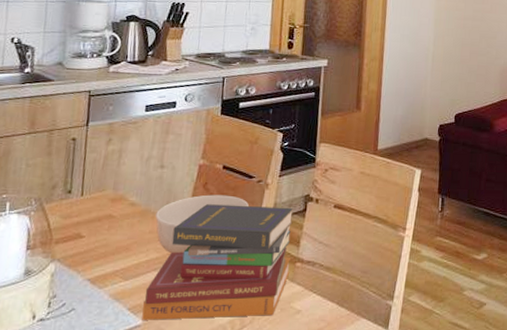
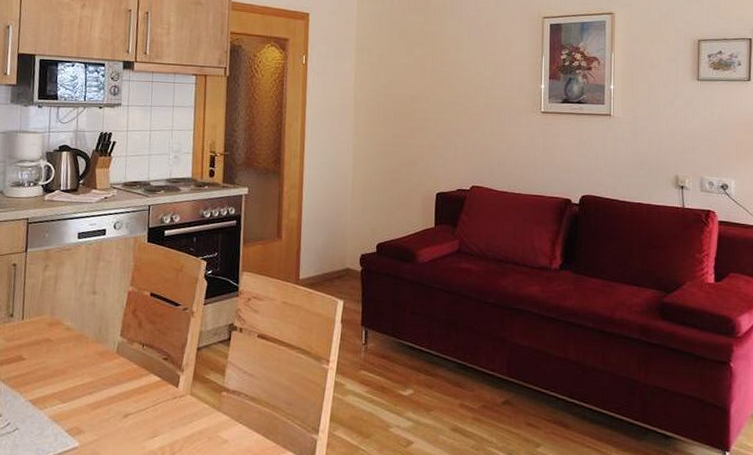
books: present [142,204,293,320] -> none [79,331,218,444]
bowl: present [155,194,250,254] -> none [89,321,177,379]

